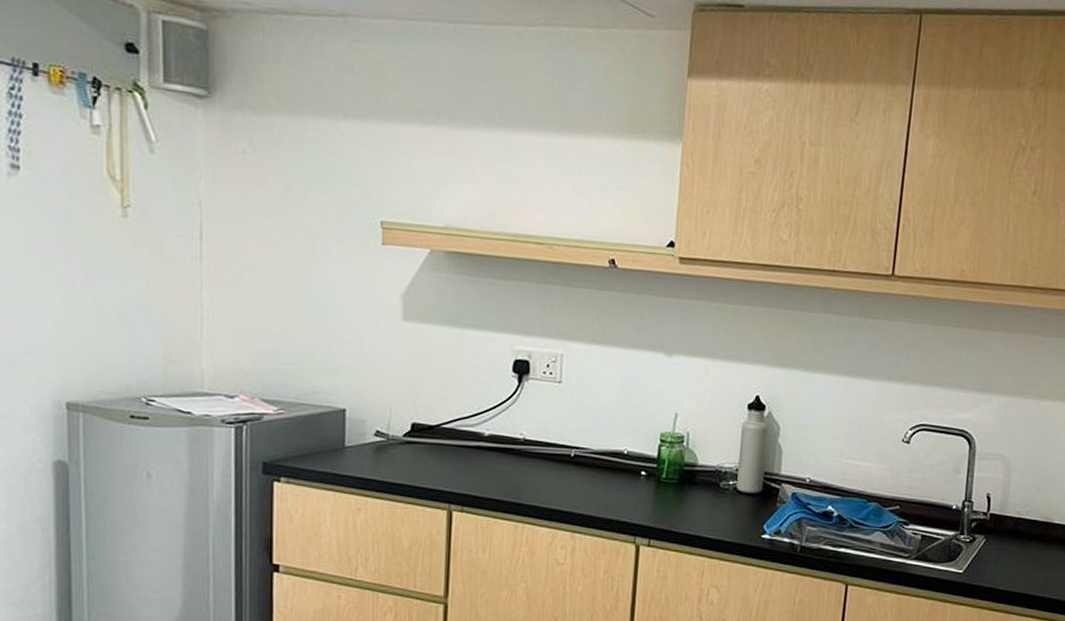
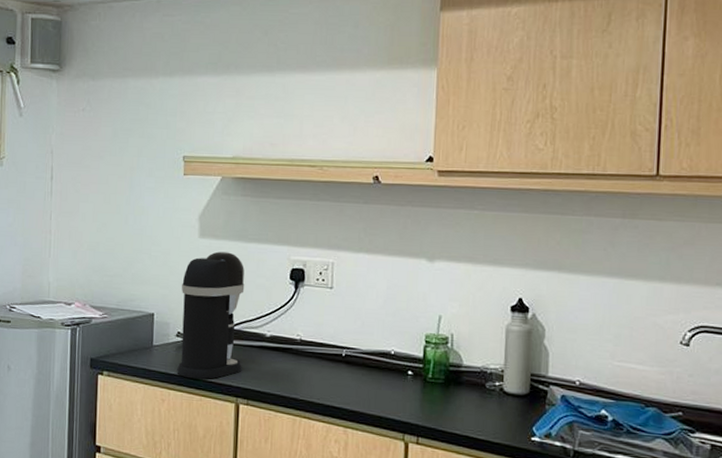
coffee maker: none [376,337,459,484] -> present [177,251,245,379]

